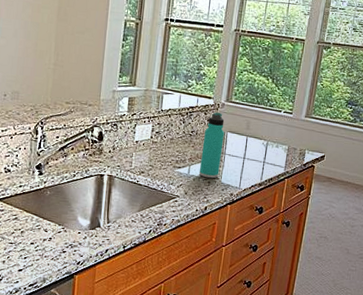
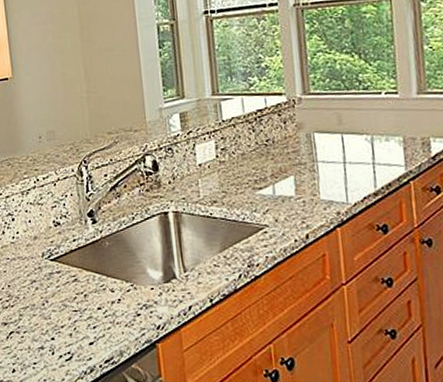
thermos bottle: present [199,112,225,179] -> none [283,110,315,197]

